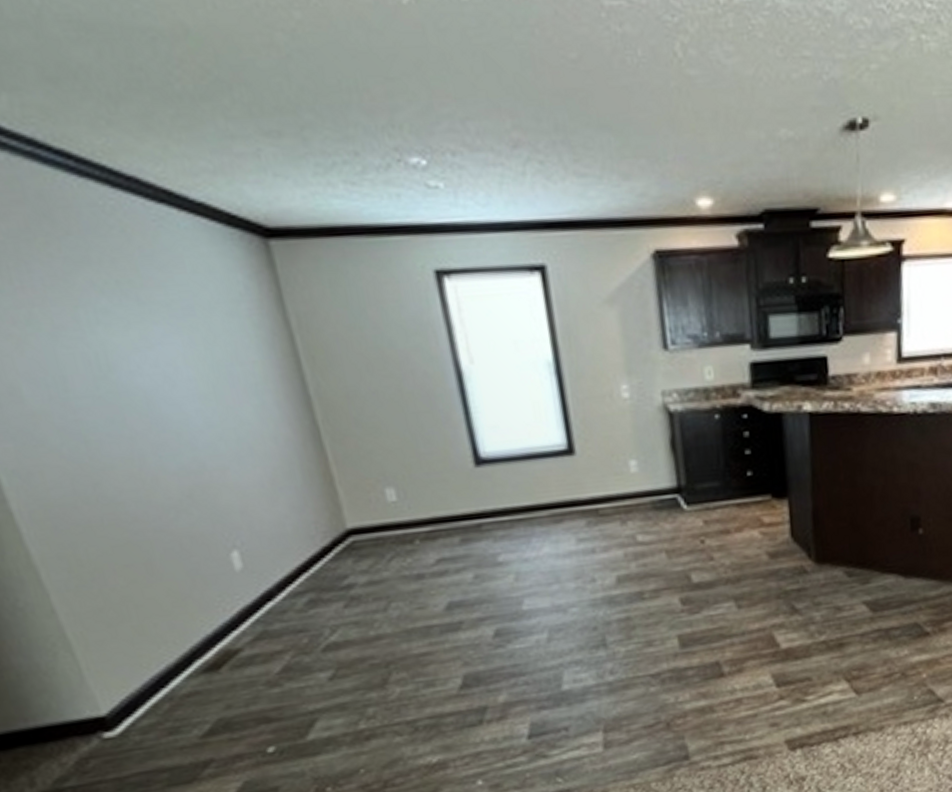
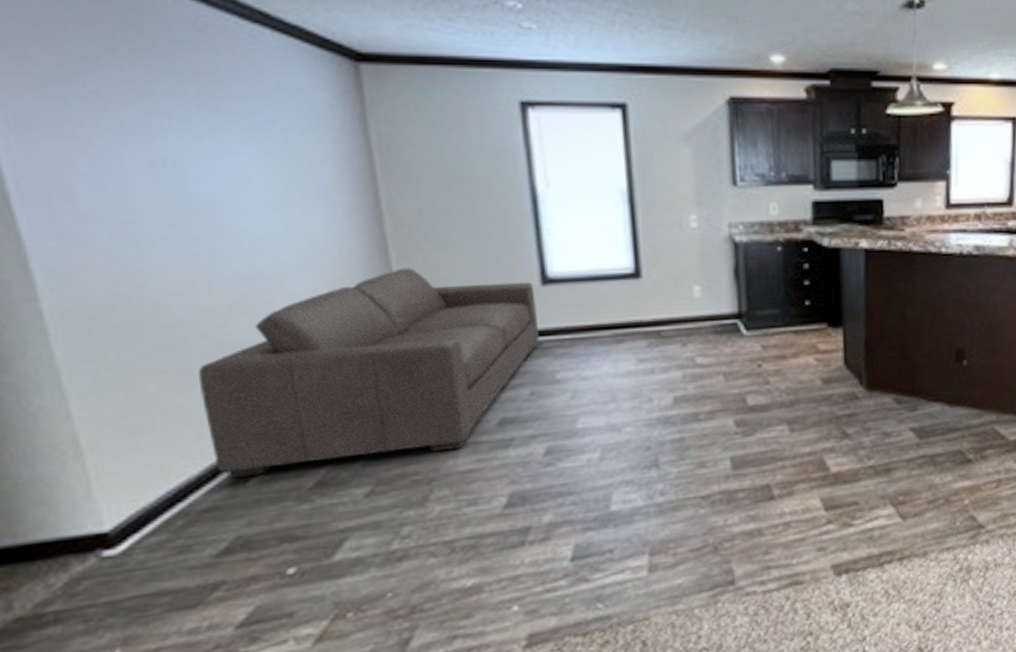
sofa: none [160,454,479,666] -> present [199,268,540,479]

